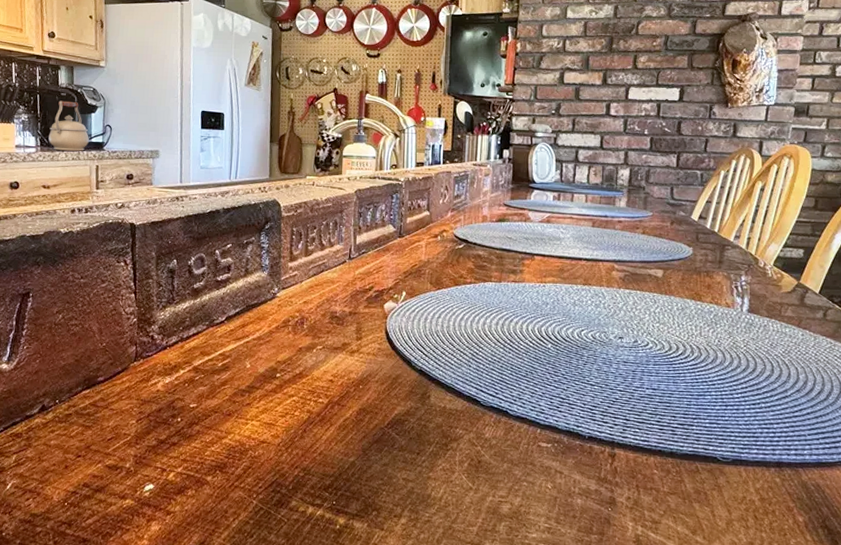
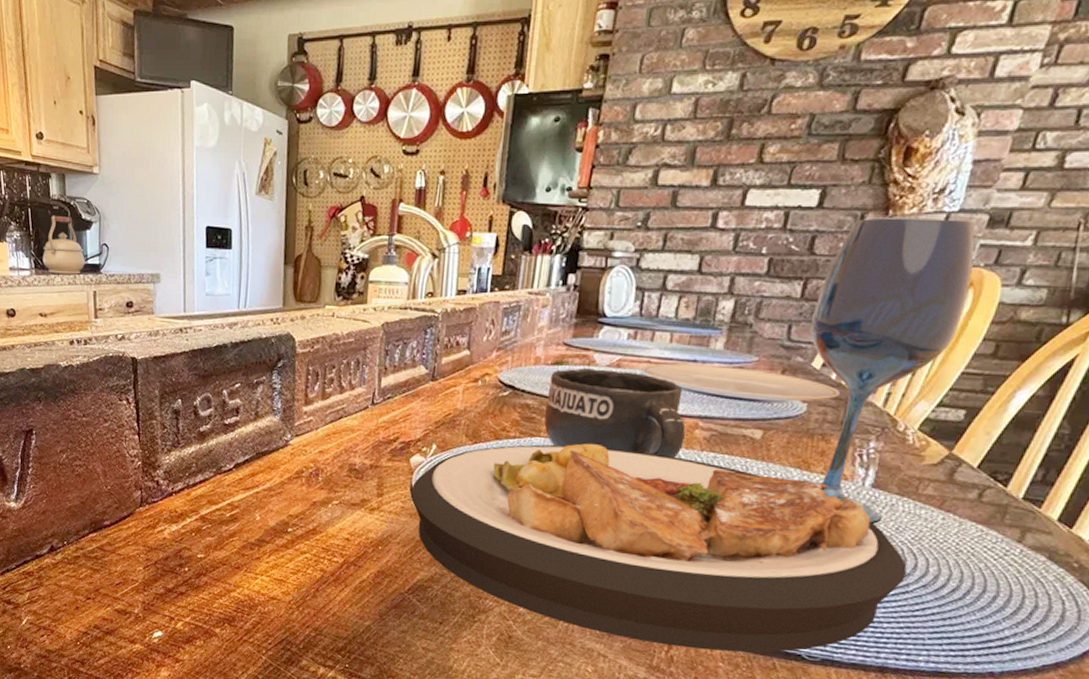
plate: none [386,285,783,460] -> present [410,443,907,653]
mug: none [493,224,605,295] -> present [544,368,686,458]
plate: none [566,218,715,248] -> present [641,363,841,404]
wineglass: none [686,109,791,342] -> present [809,217,975,524]

